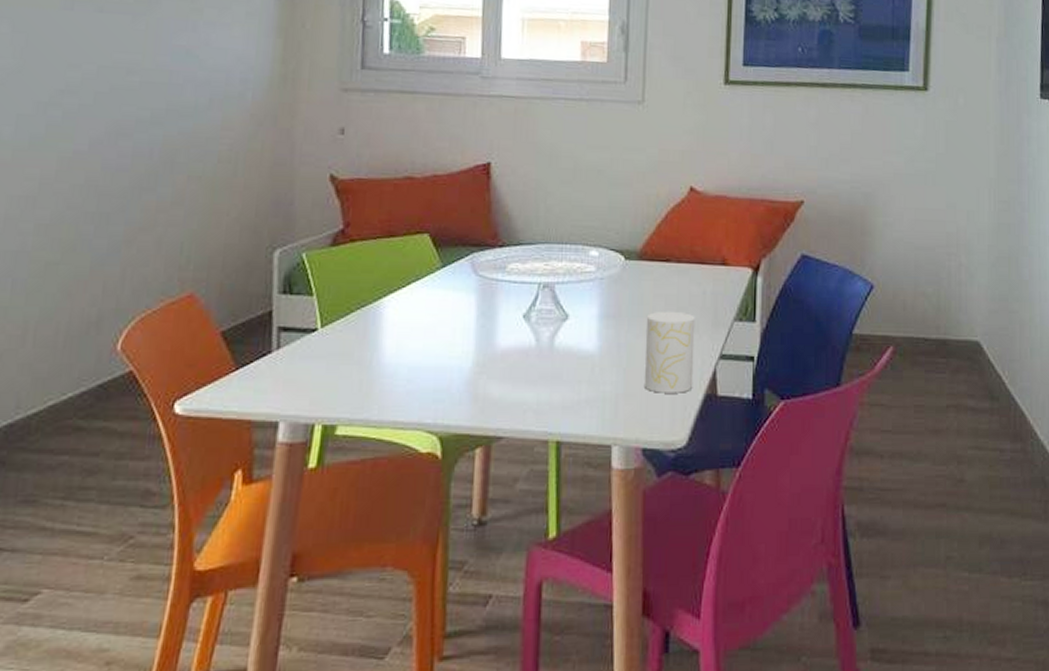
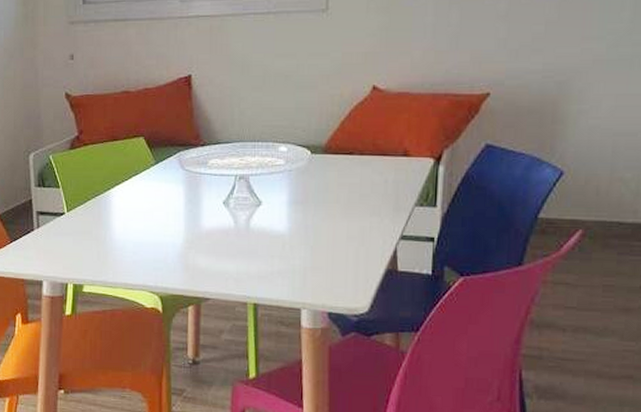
cup: present [645,311,695,393] -> none [330,197,377,268]

